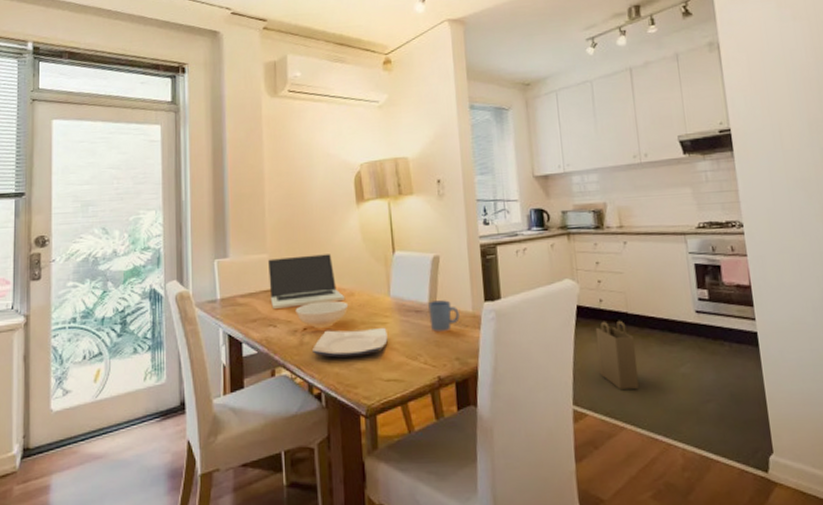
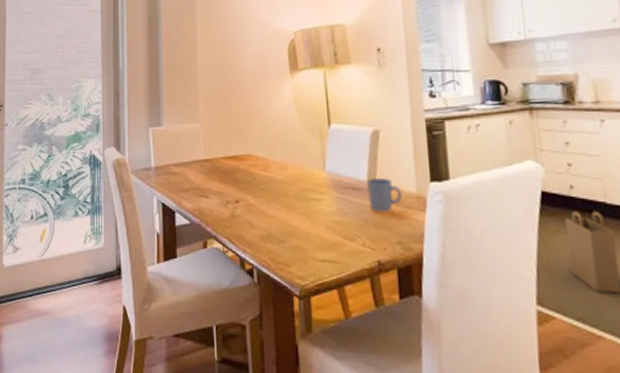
laptop: present [268,254,346,310] -> none [201,125,279,180]
bowl: present [295,300,349,328] -> none [227,174,282,201]
plate: present [312,327,388,358] -> none [244,204,323,233]

